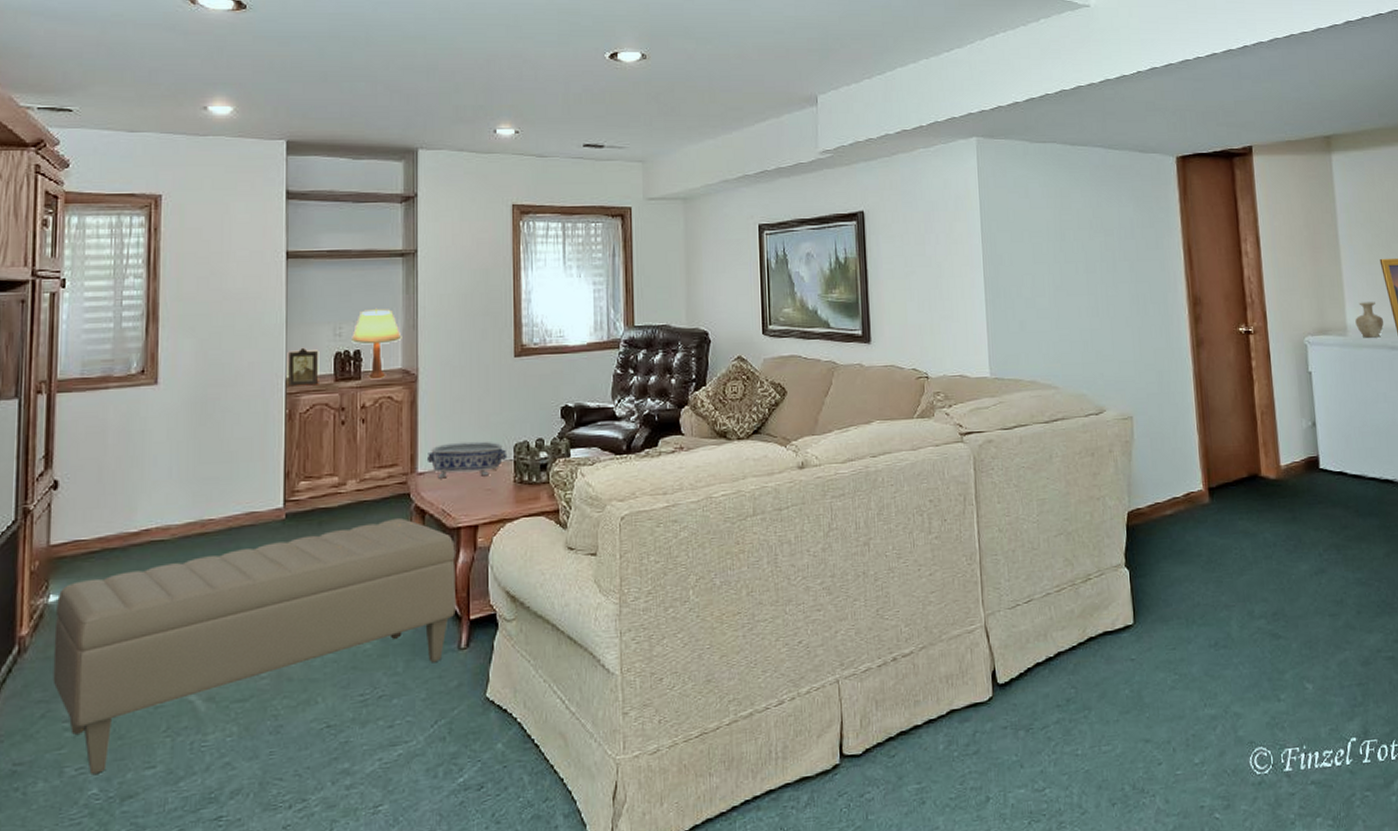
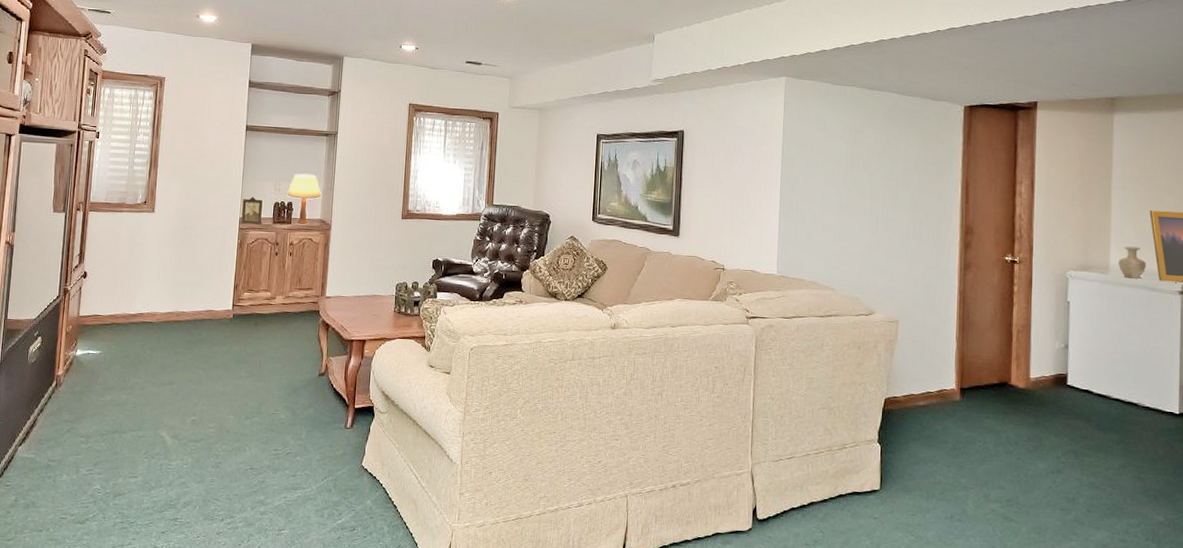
ottoman: present [53,518,455,774] -> none [76,327,348,476]
decorative bowl: present [426,441,508,479] -> none [332,277,391,305]

